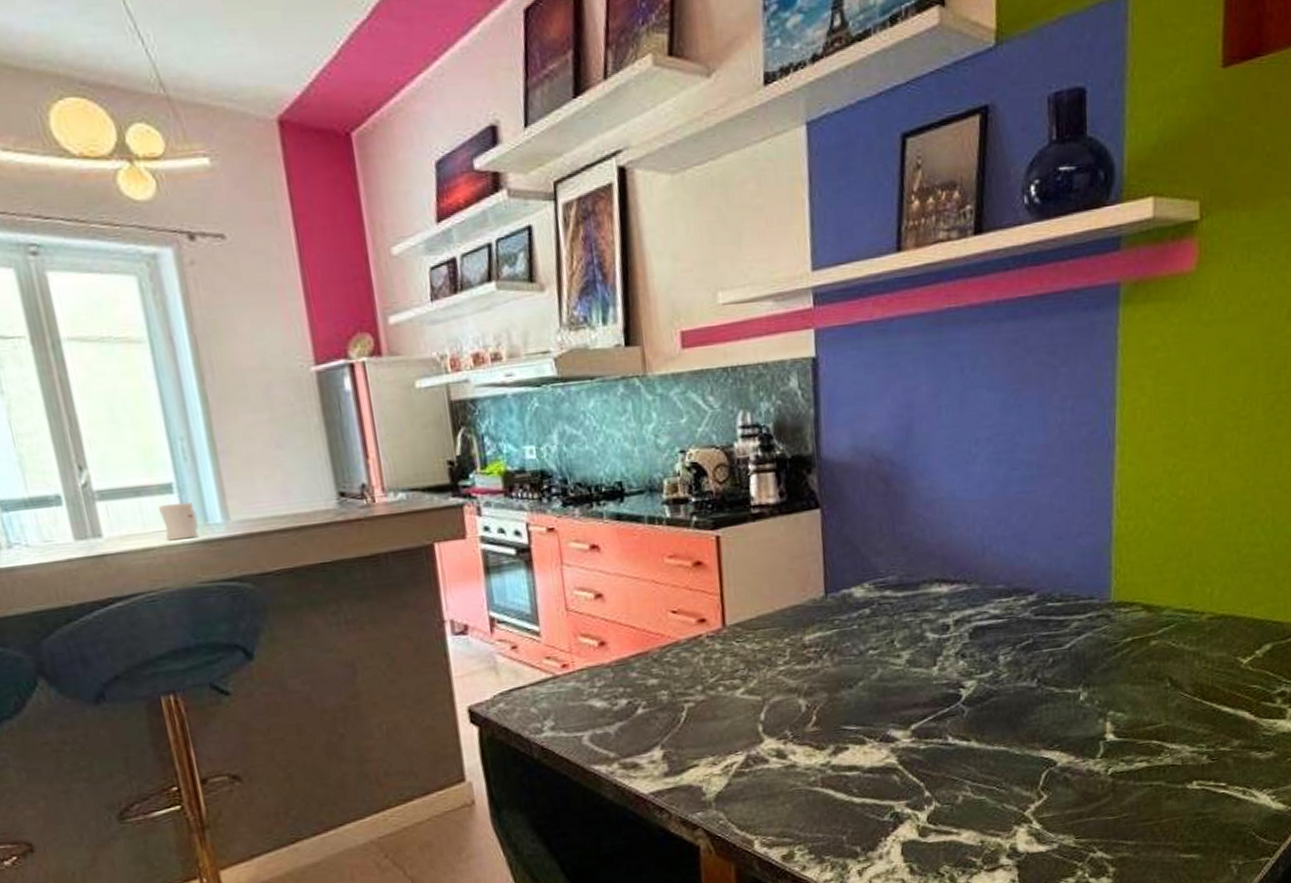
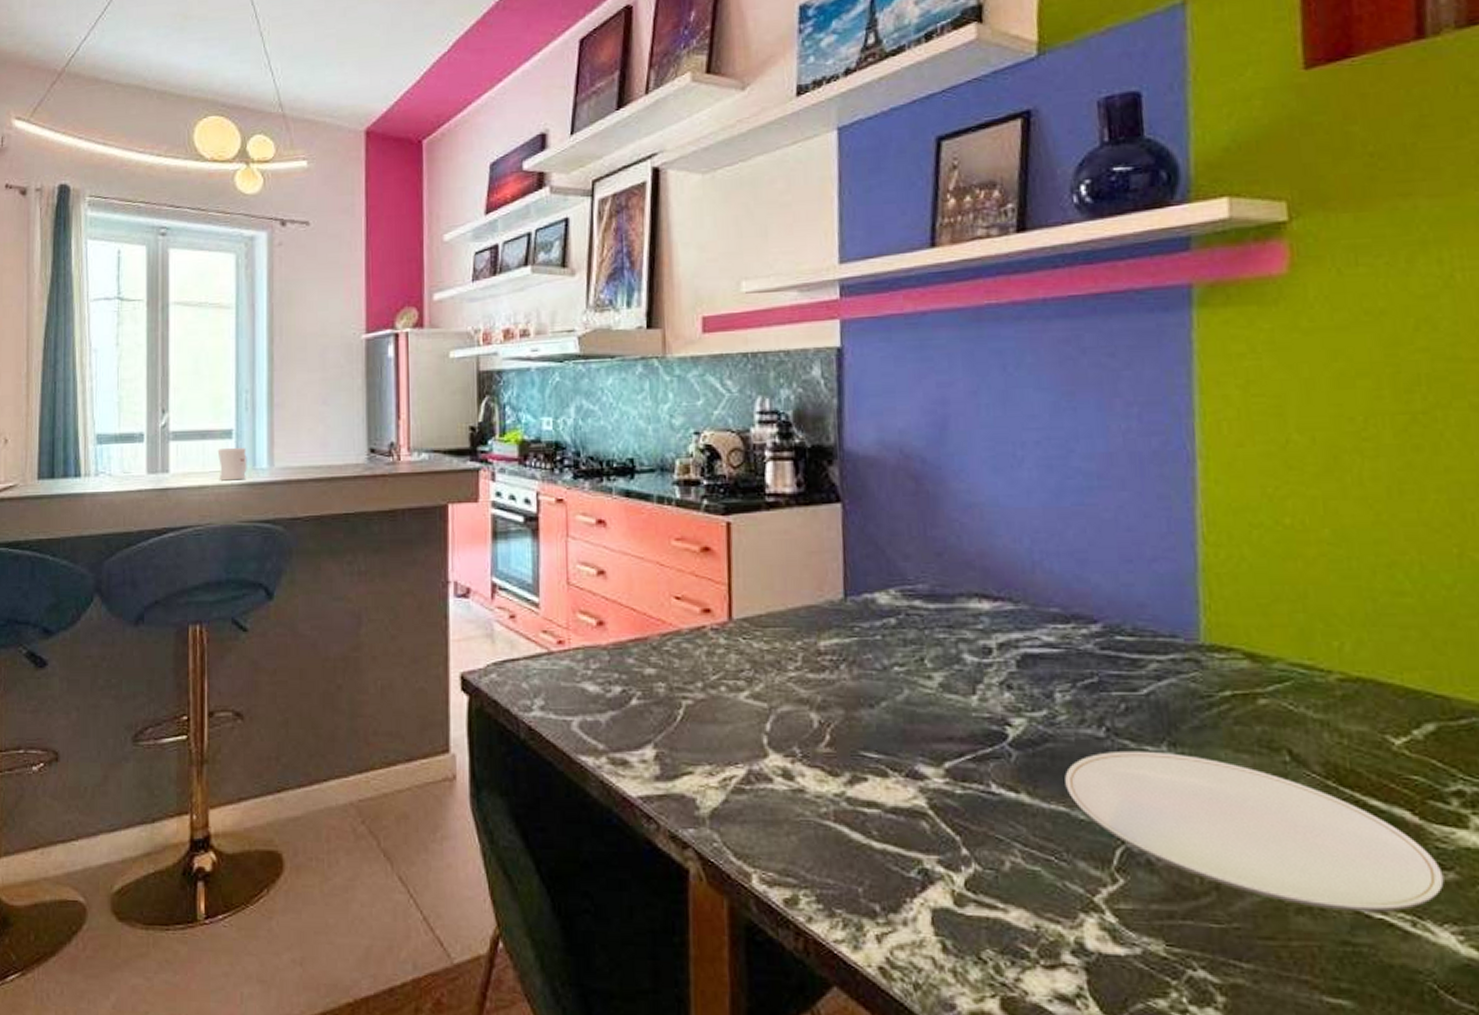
plate: none [1005,692,1266,793] -> present [1065,750,1444,913]

